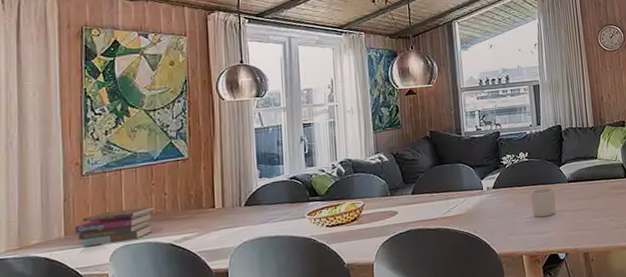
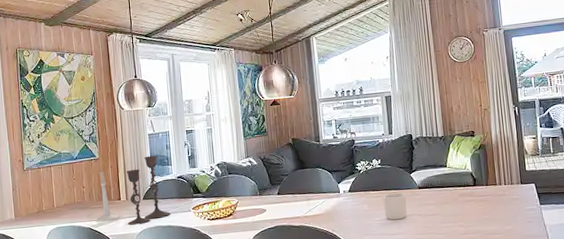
books: present [75,207,156,248] -> none [21,197,77,228]
candlestick: none [179,173,212,237] -> present [95,171,119,223]
candlestick: none [223,153,280,238] -> present [126,155,171,225]

